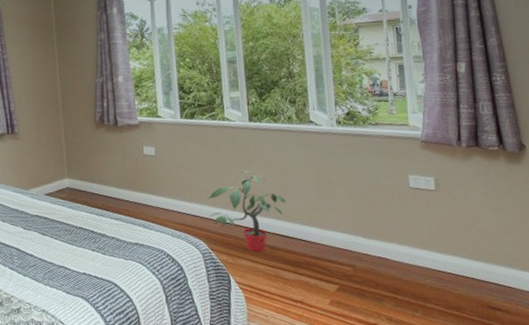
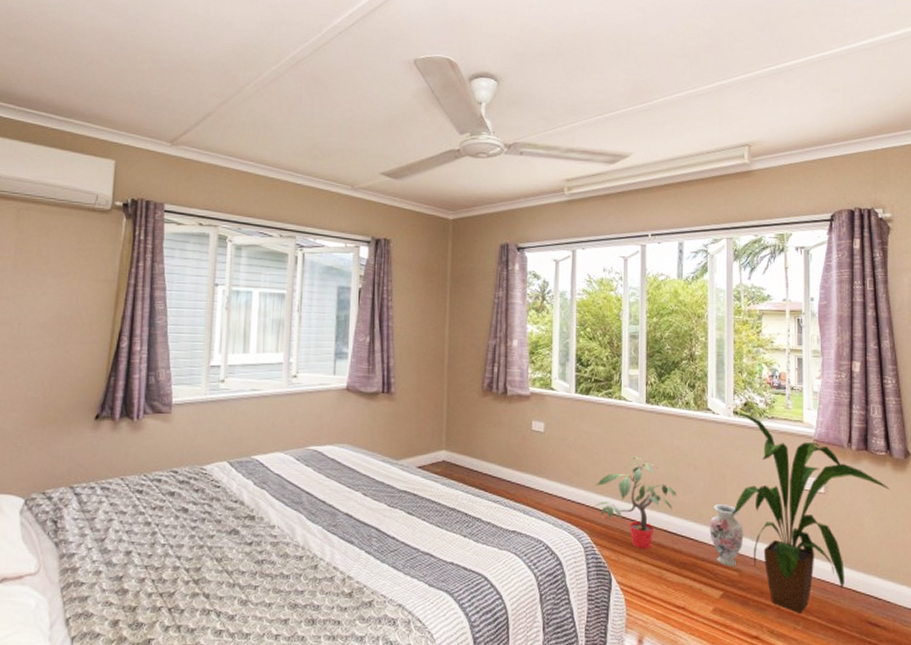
vase: none [321,207,356,263] -> present [709,504,744,566]
house plant: none [335,121,505,302] -> present [731,411,890,613]

